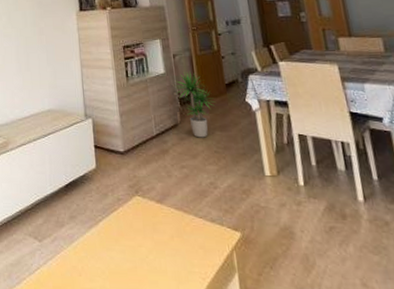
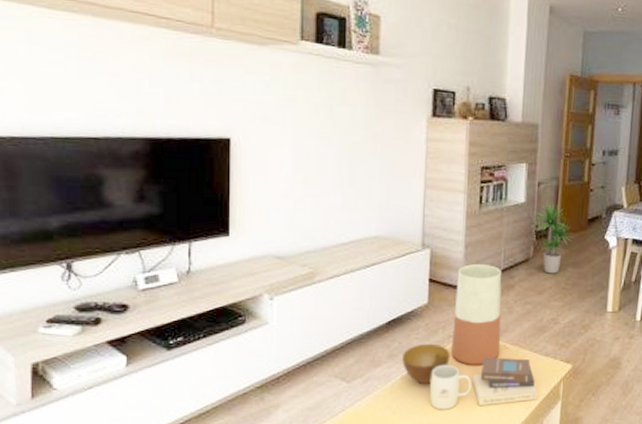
bowl: none [81,206,122,247] -> present [402,343,450,385]
mug: none [107,227,146,275] -> present [429,364,472,410]
vase: none [117,130,167,230] -> present [451,263,502,366]
books: none [144,221,212,274] -> present [471,357,538,407]

